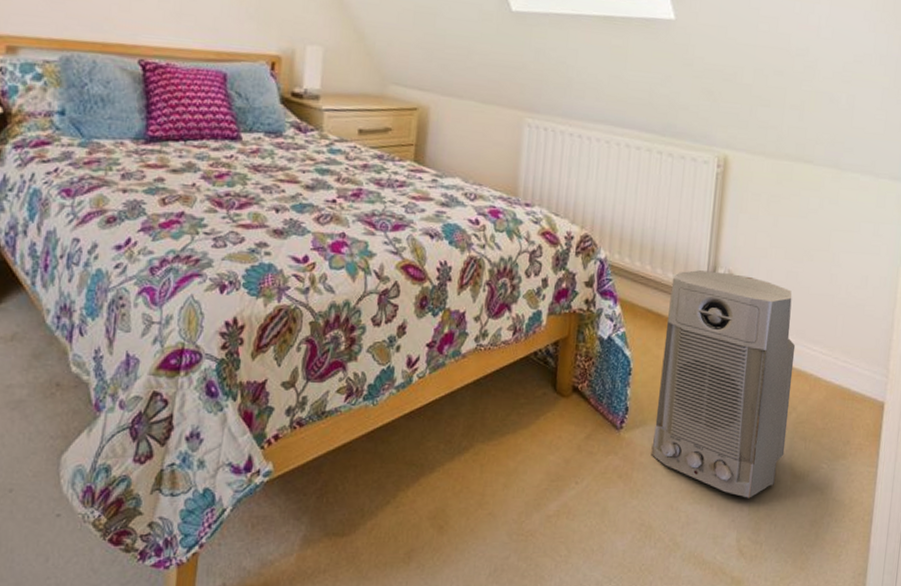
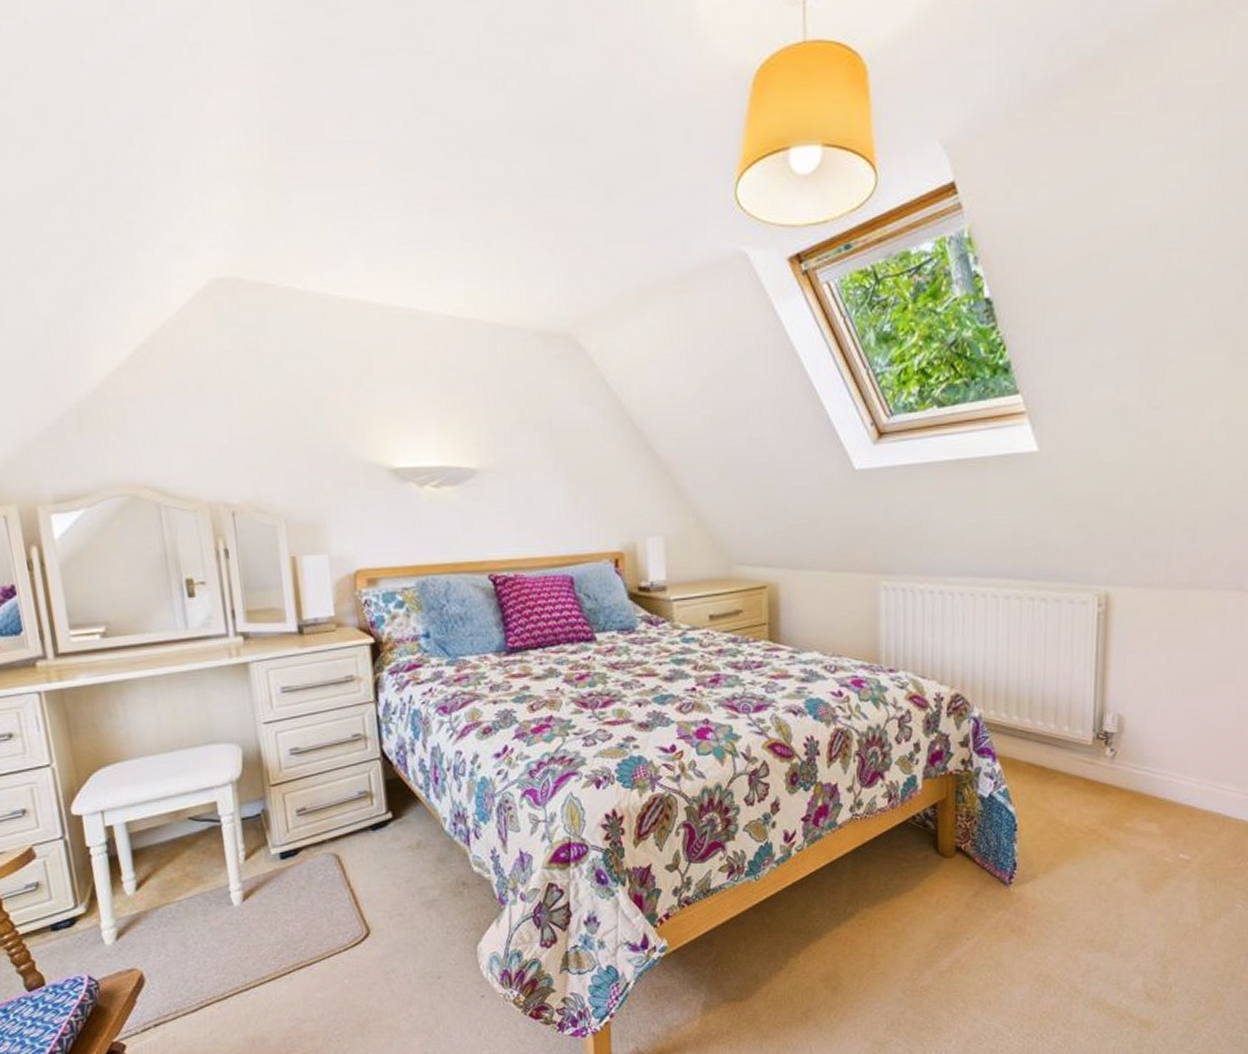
air purifier: present [651,270,796,498] -> none [1044,717,1199,943]

